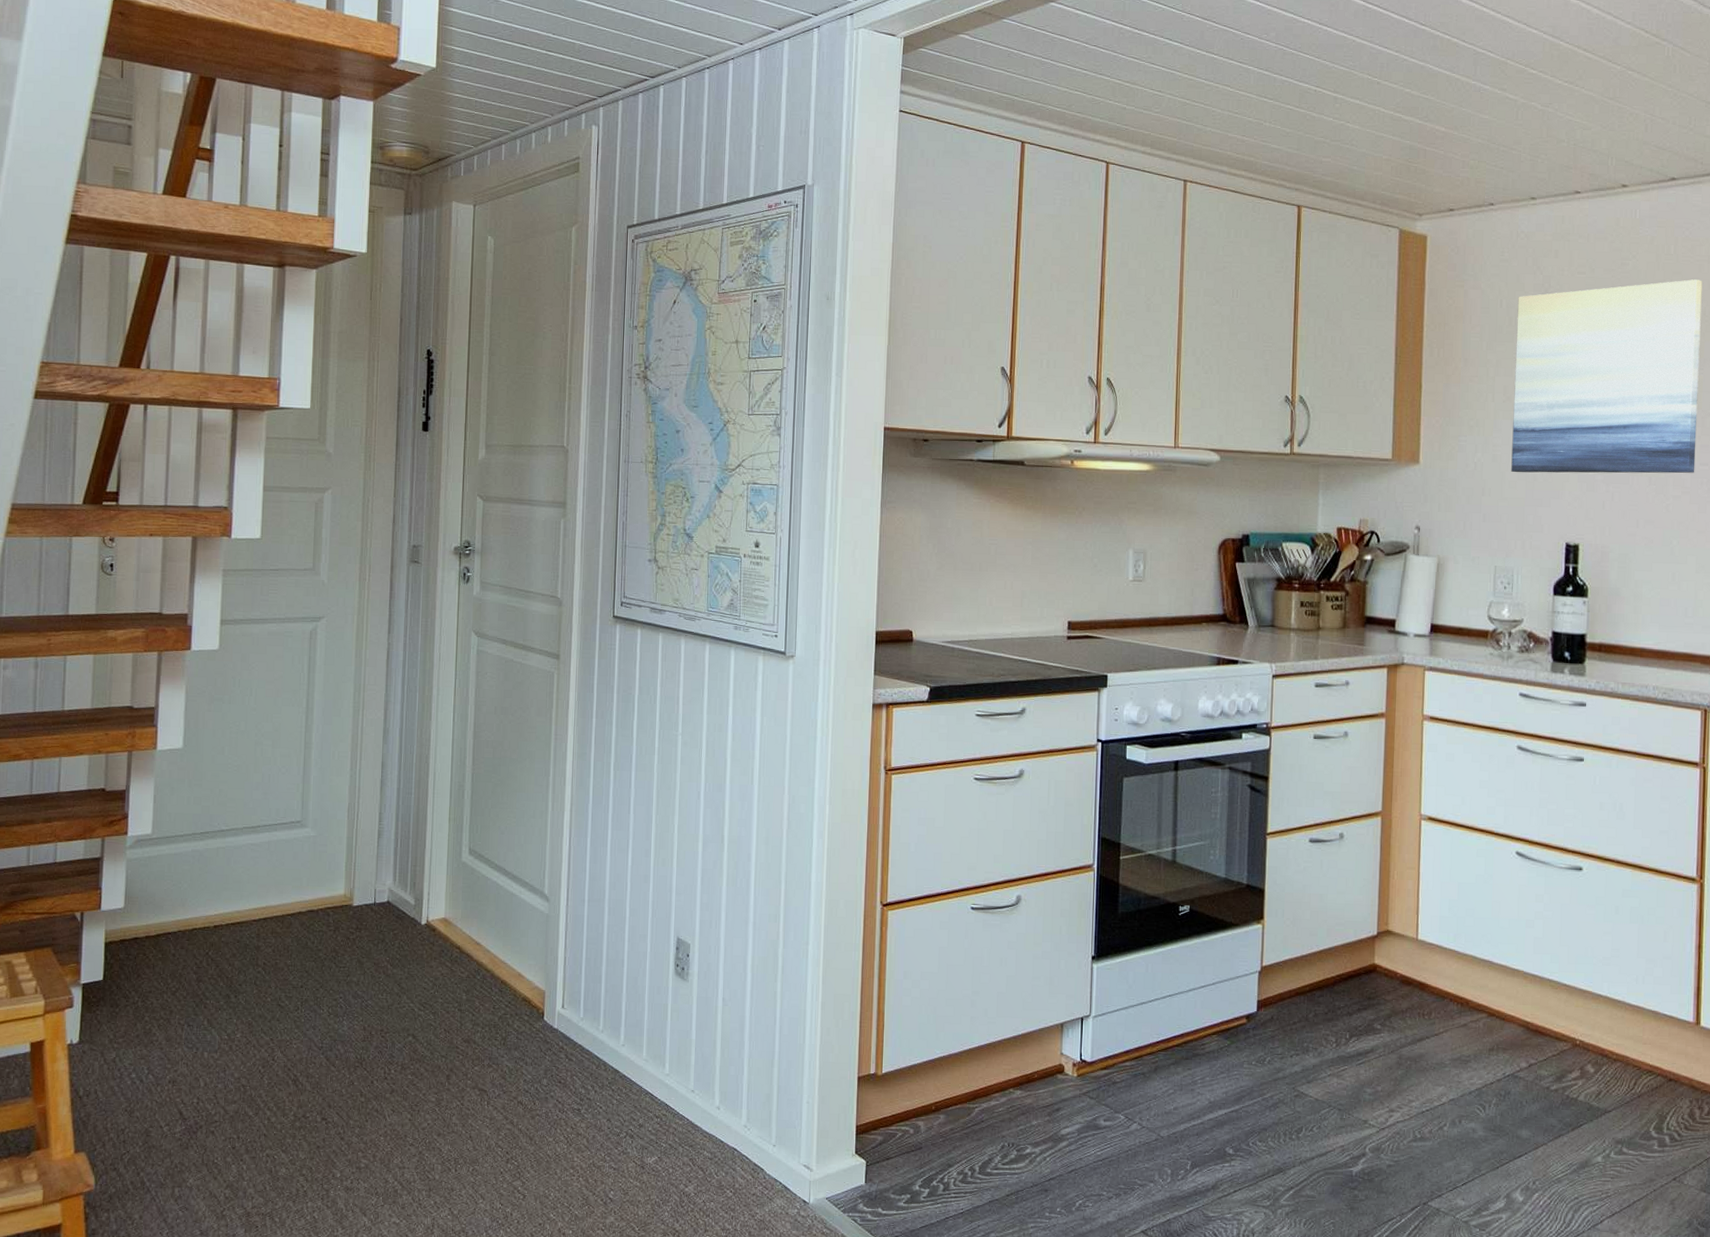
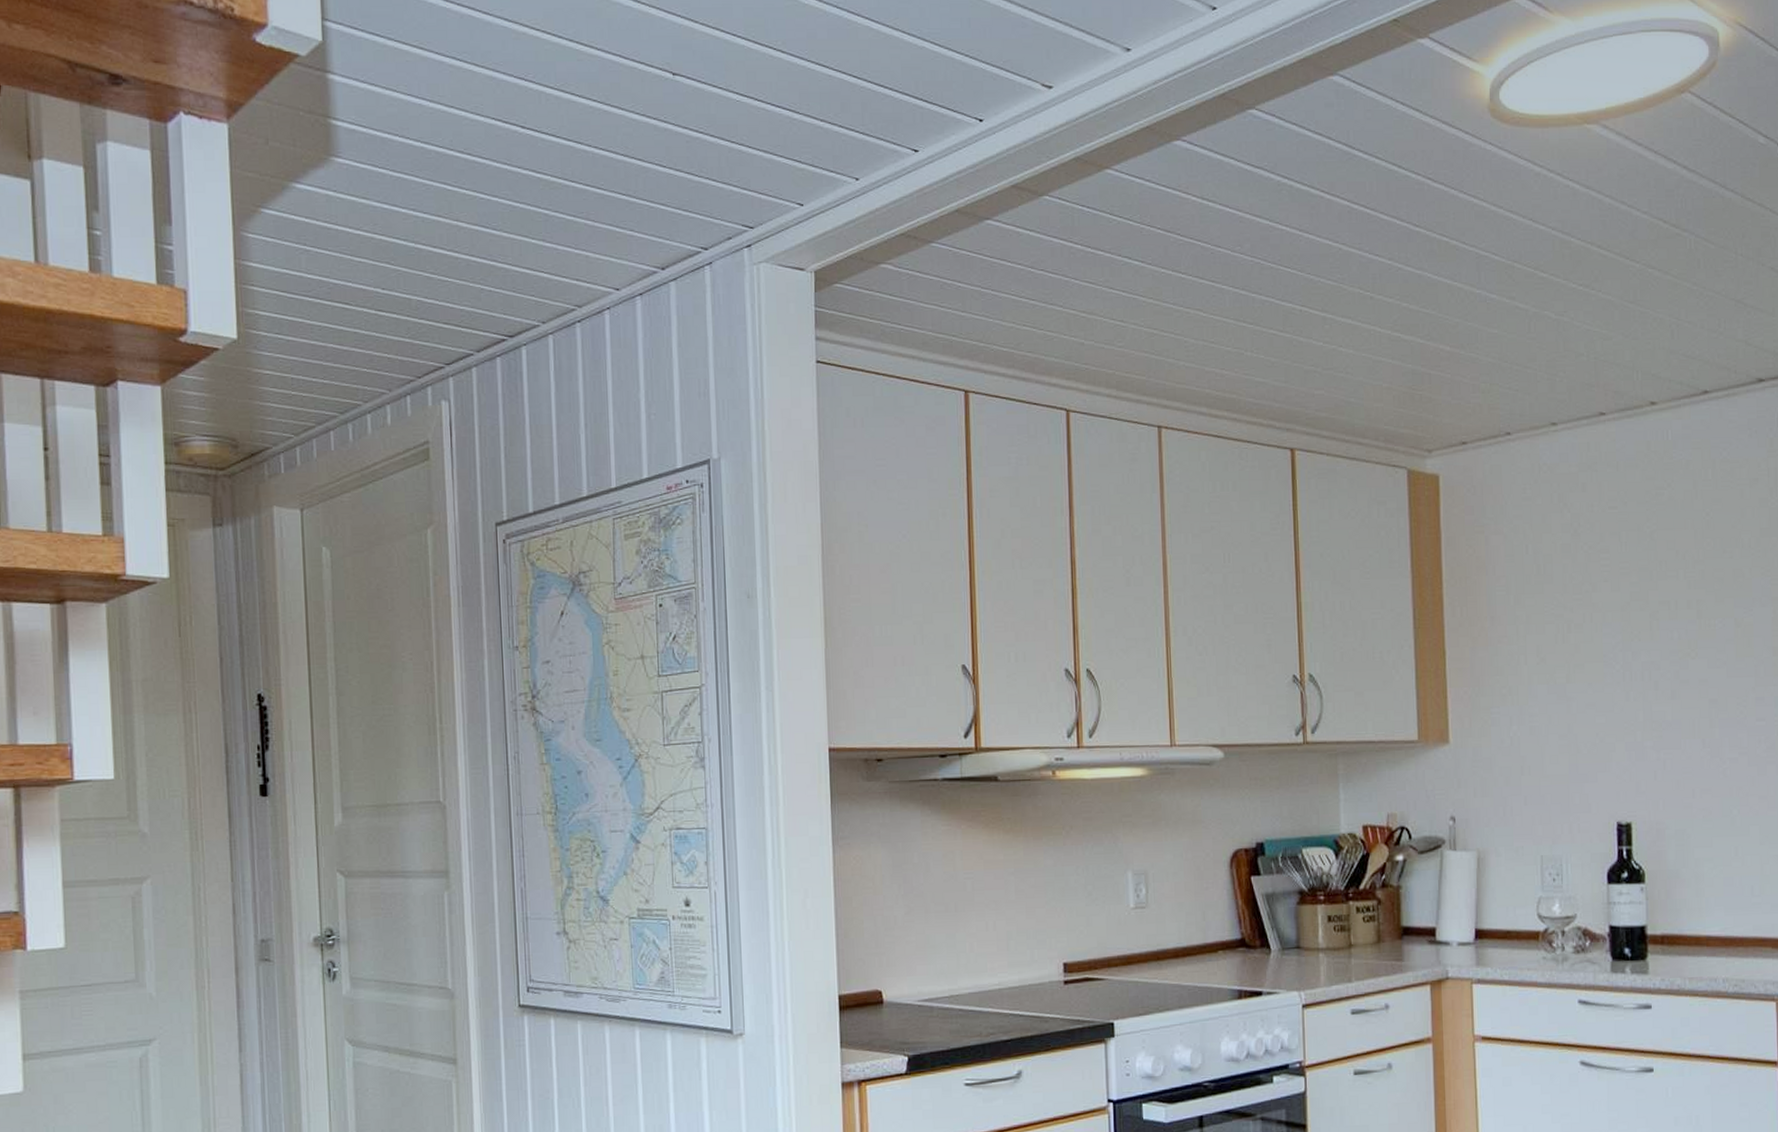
wall art: present [1511,279,1703,474] -> none [1545,507,1752,746]

